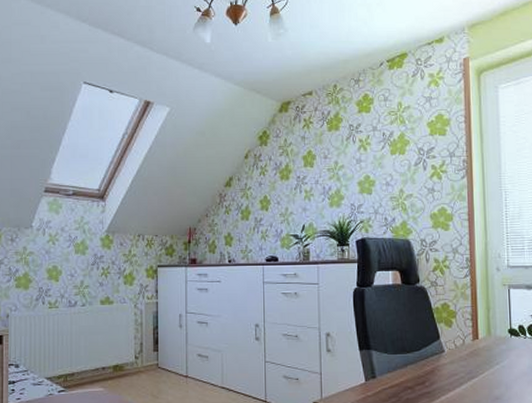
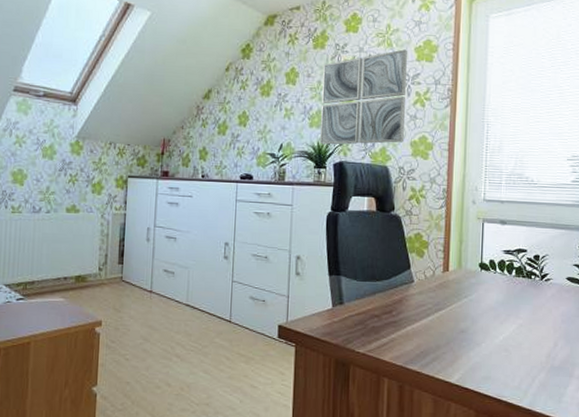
wall art: none [339,125,423,223] -> present [319,49,408,145]

